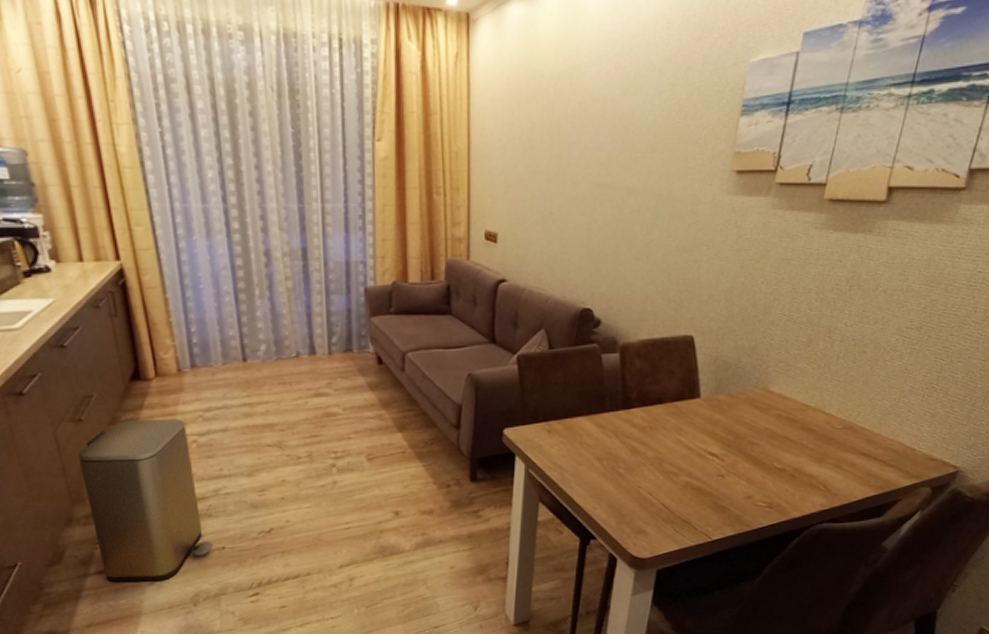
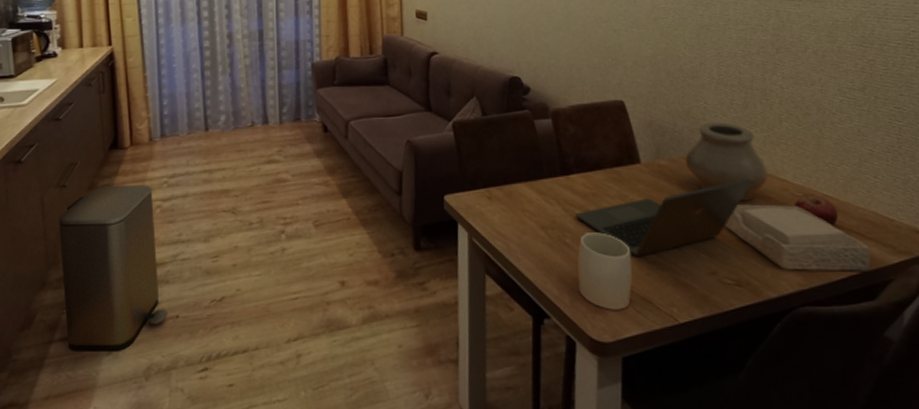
mug: none [626,462,679,531] -> present [577,231,634,310]
laptop: none [631,413,800,485] -> present [575,179,752,257]
vase: none [743,359,816,434] -> present [685,122,768,202]
napkin holder: none [767,436,889,494] -> present [724,204,871,272]
fruit: none [832,427,870,455] -> present [793,195,839,227]

